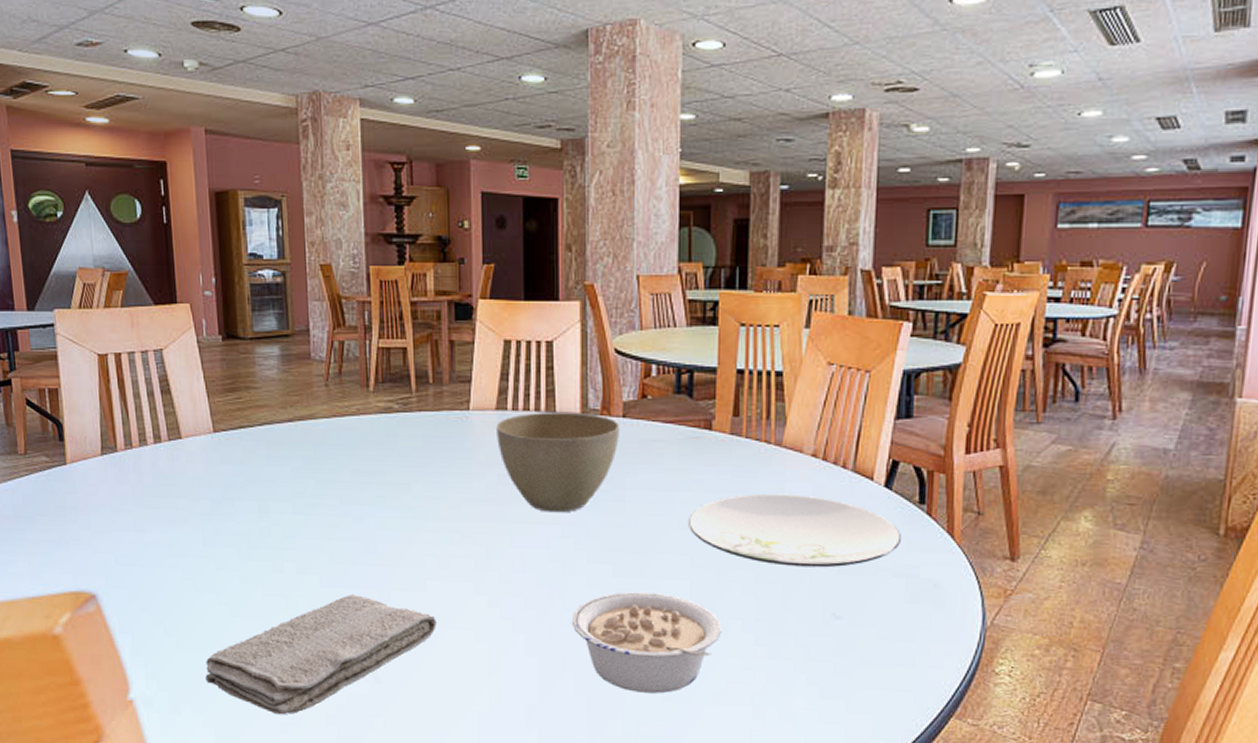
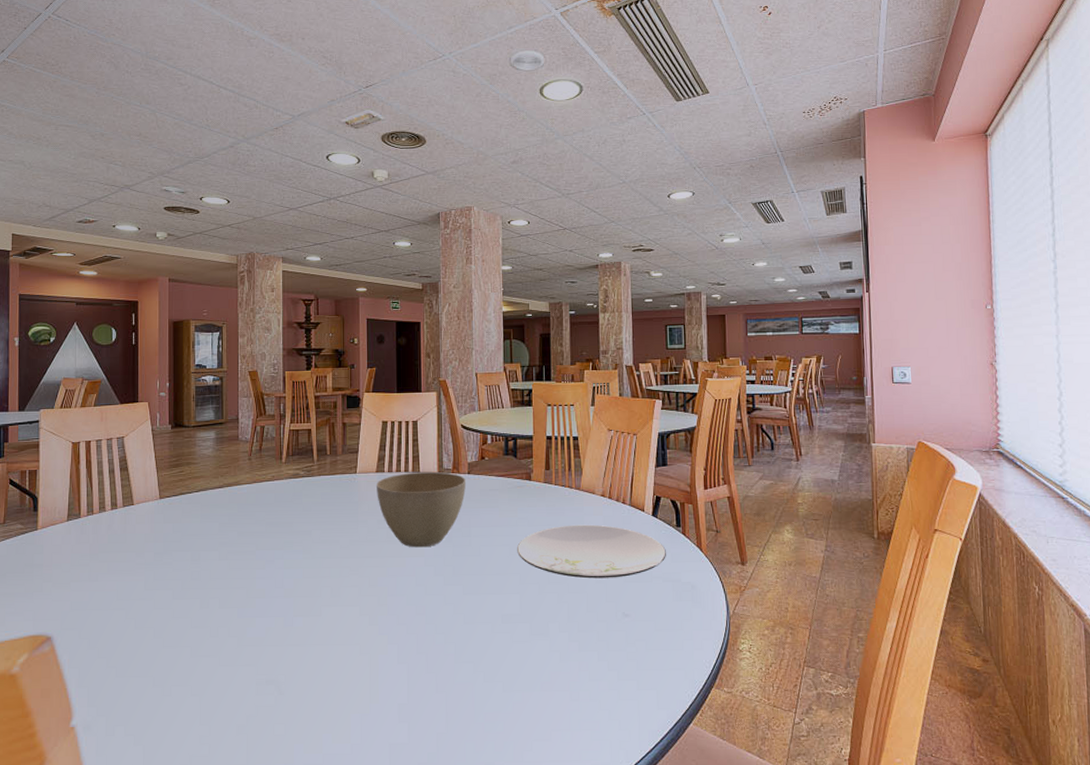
washcloth: present [205,594,437,715] -> none [139,622,329,729]
legume: present [571,592,722,694] -> none [433,605,544,686]

